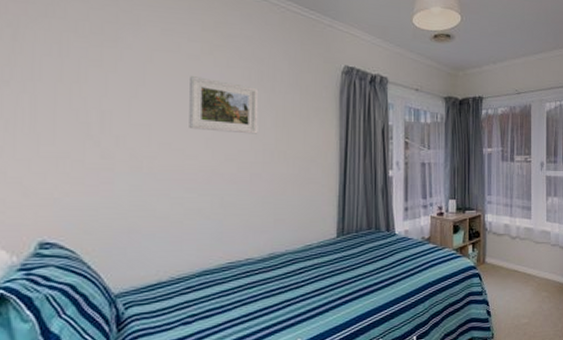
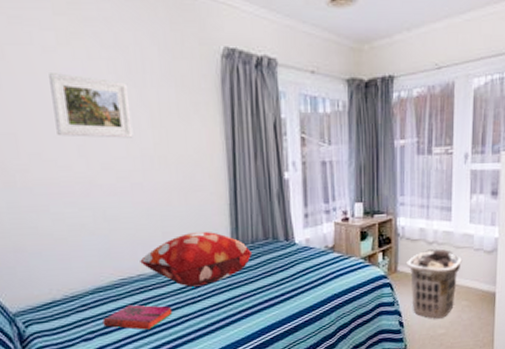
hardback book: none [205,288,275,314] -> present [102,304,173,330]
decorative pillow: none [250,219,356,272] -> present [140,231,253,287]
clothes hamper: none [493,243,541,309] -> present [407,248,462,319]

